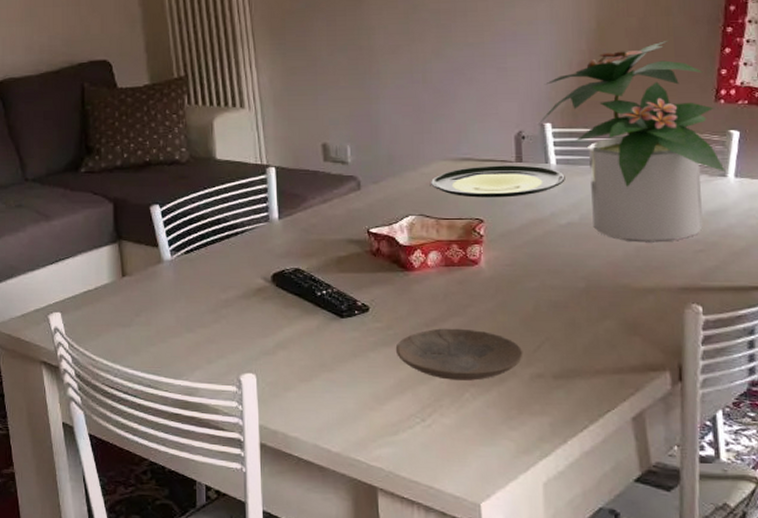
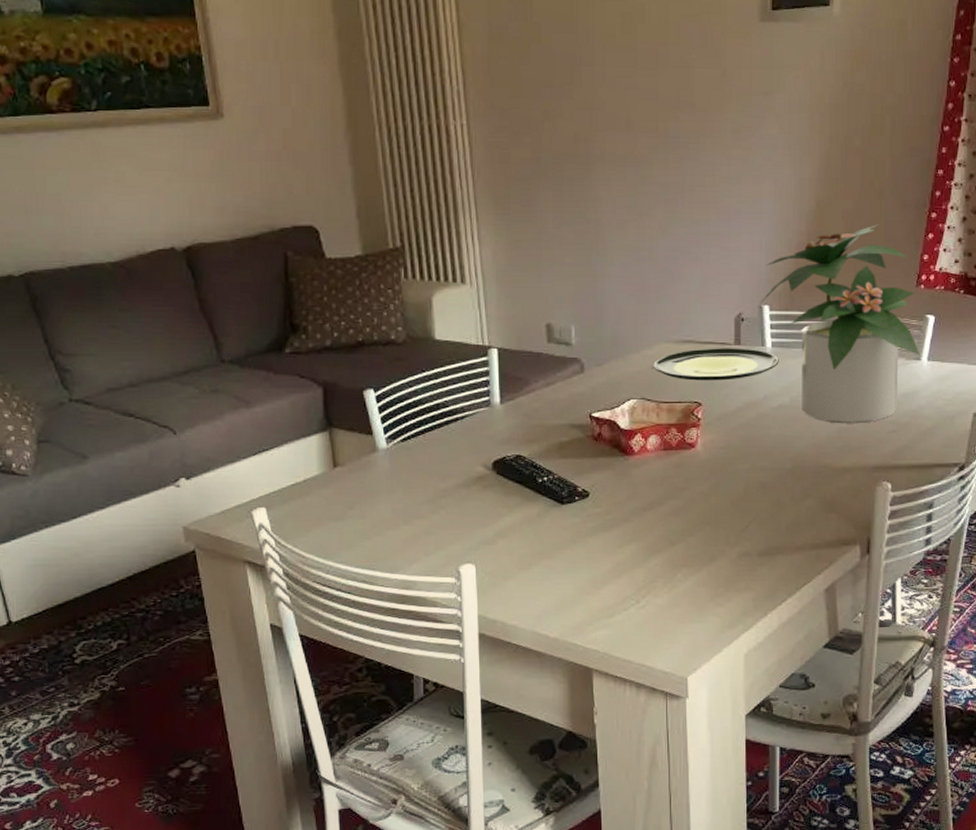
plate: present [395,328,523,381] -> none [613,511,732,562]

